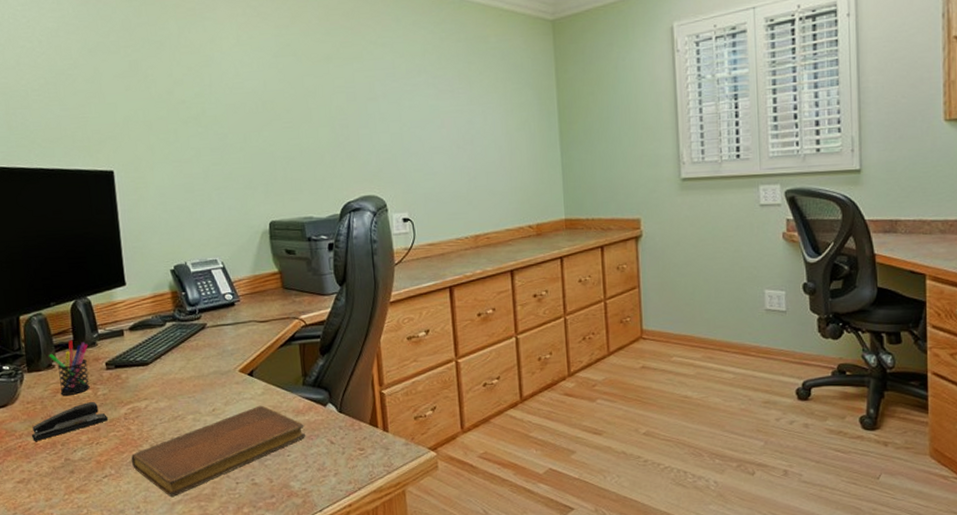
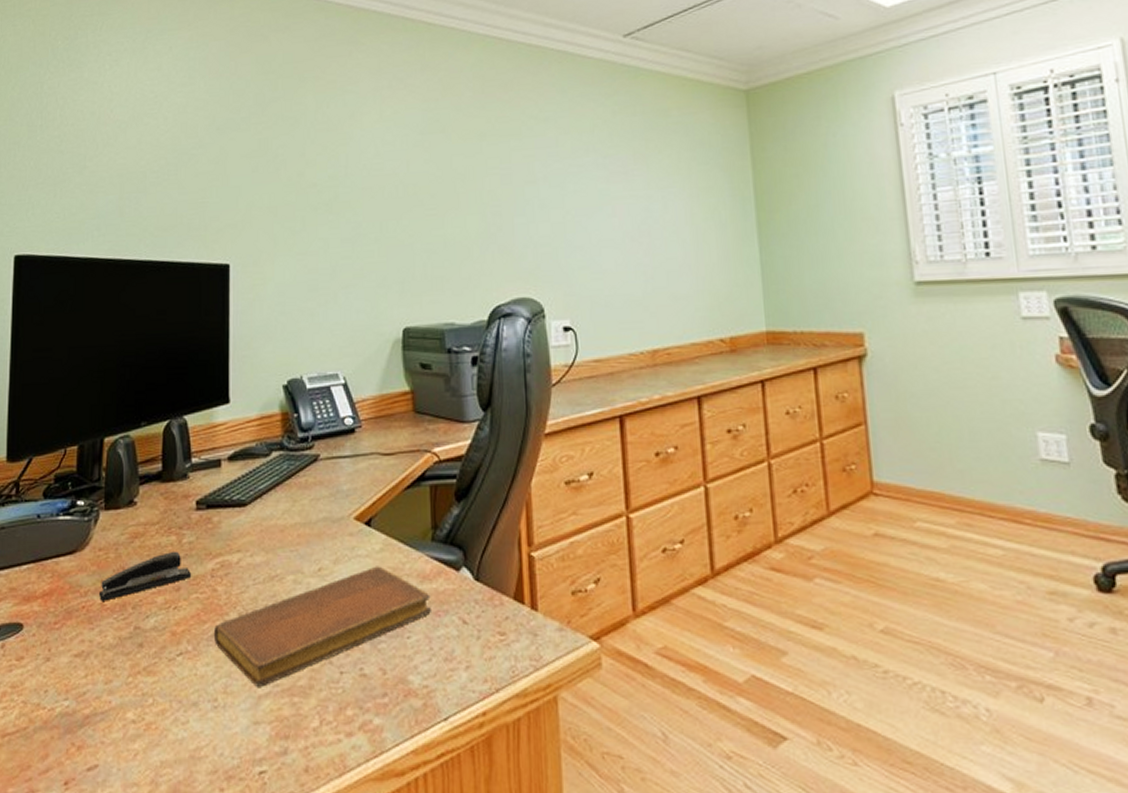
pen holder: present [49,340,90,395] -> none [131,470,178,542]

